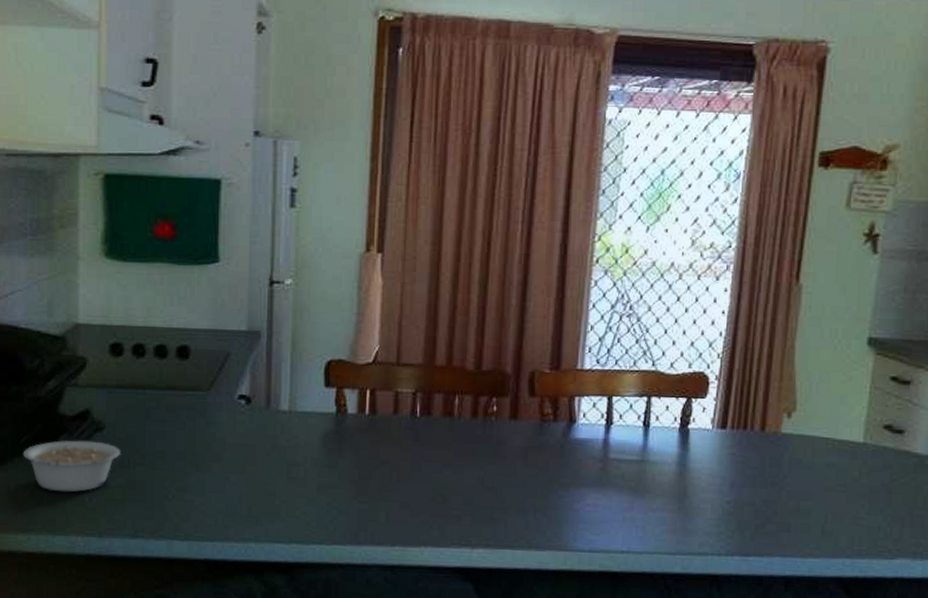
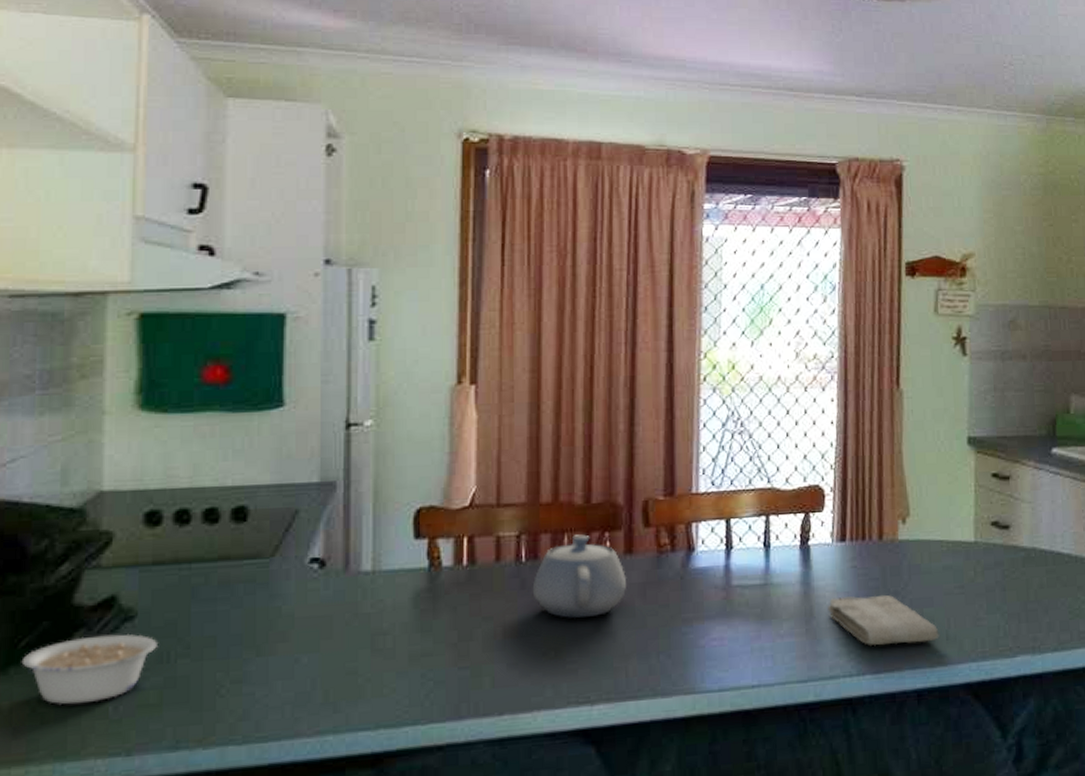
teapot: none [424,397,511,472] -> present [532,534,627,619]
washcloth: none [702,481,815,534] -> present [828,594,939,646]

